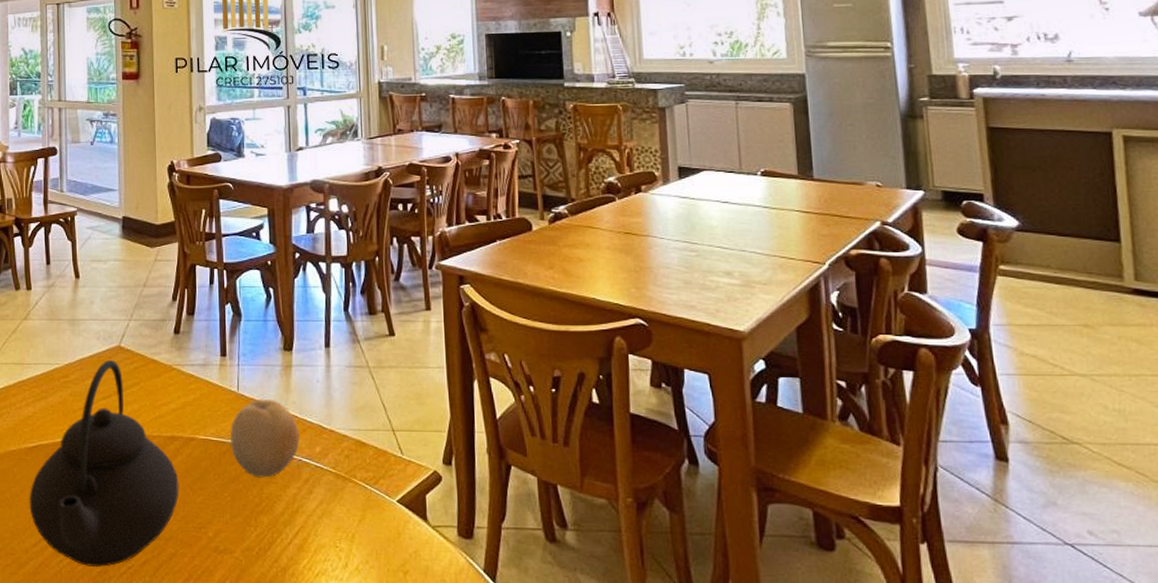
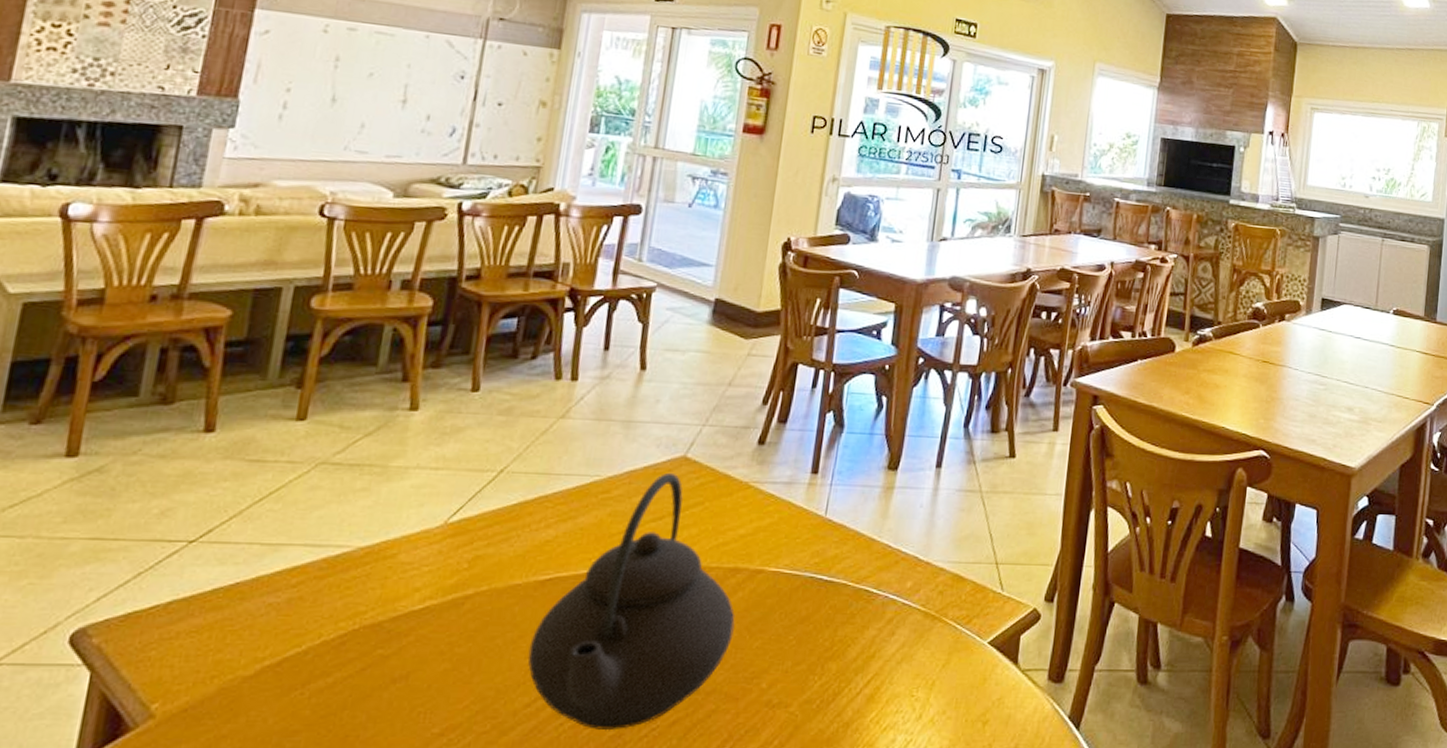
fruit: present [230,399,300,478] -> none [805,525,891,618]

